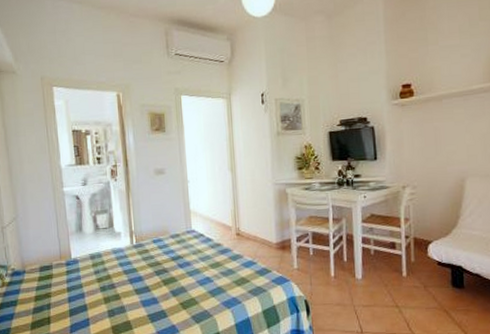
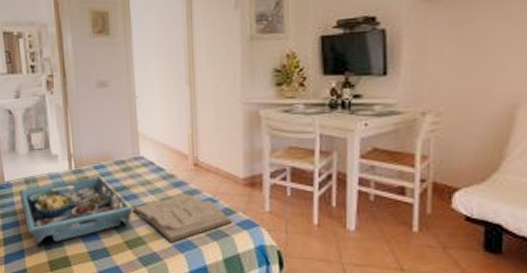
serving tray: none [85,249,186,314] -> present [19,177,132,246]
book: none [187,258,269,301] -> present [133,194,233,243]

